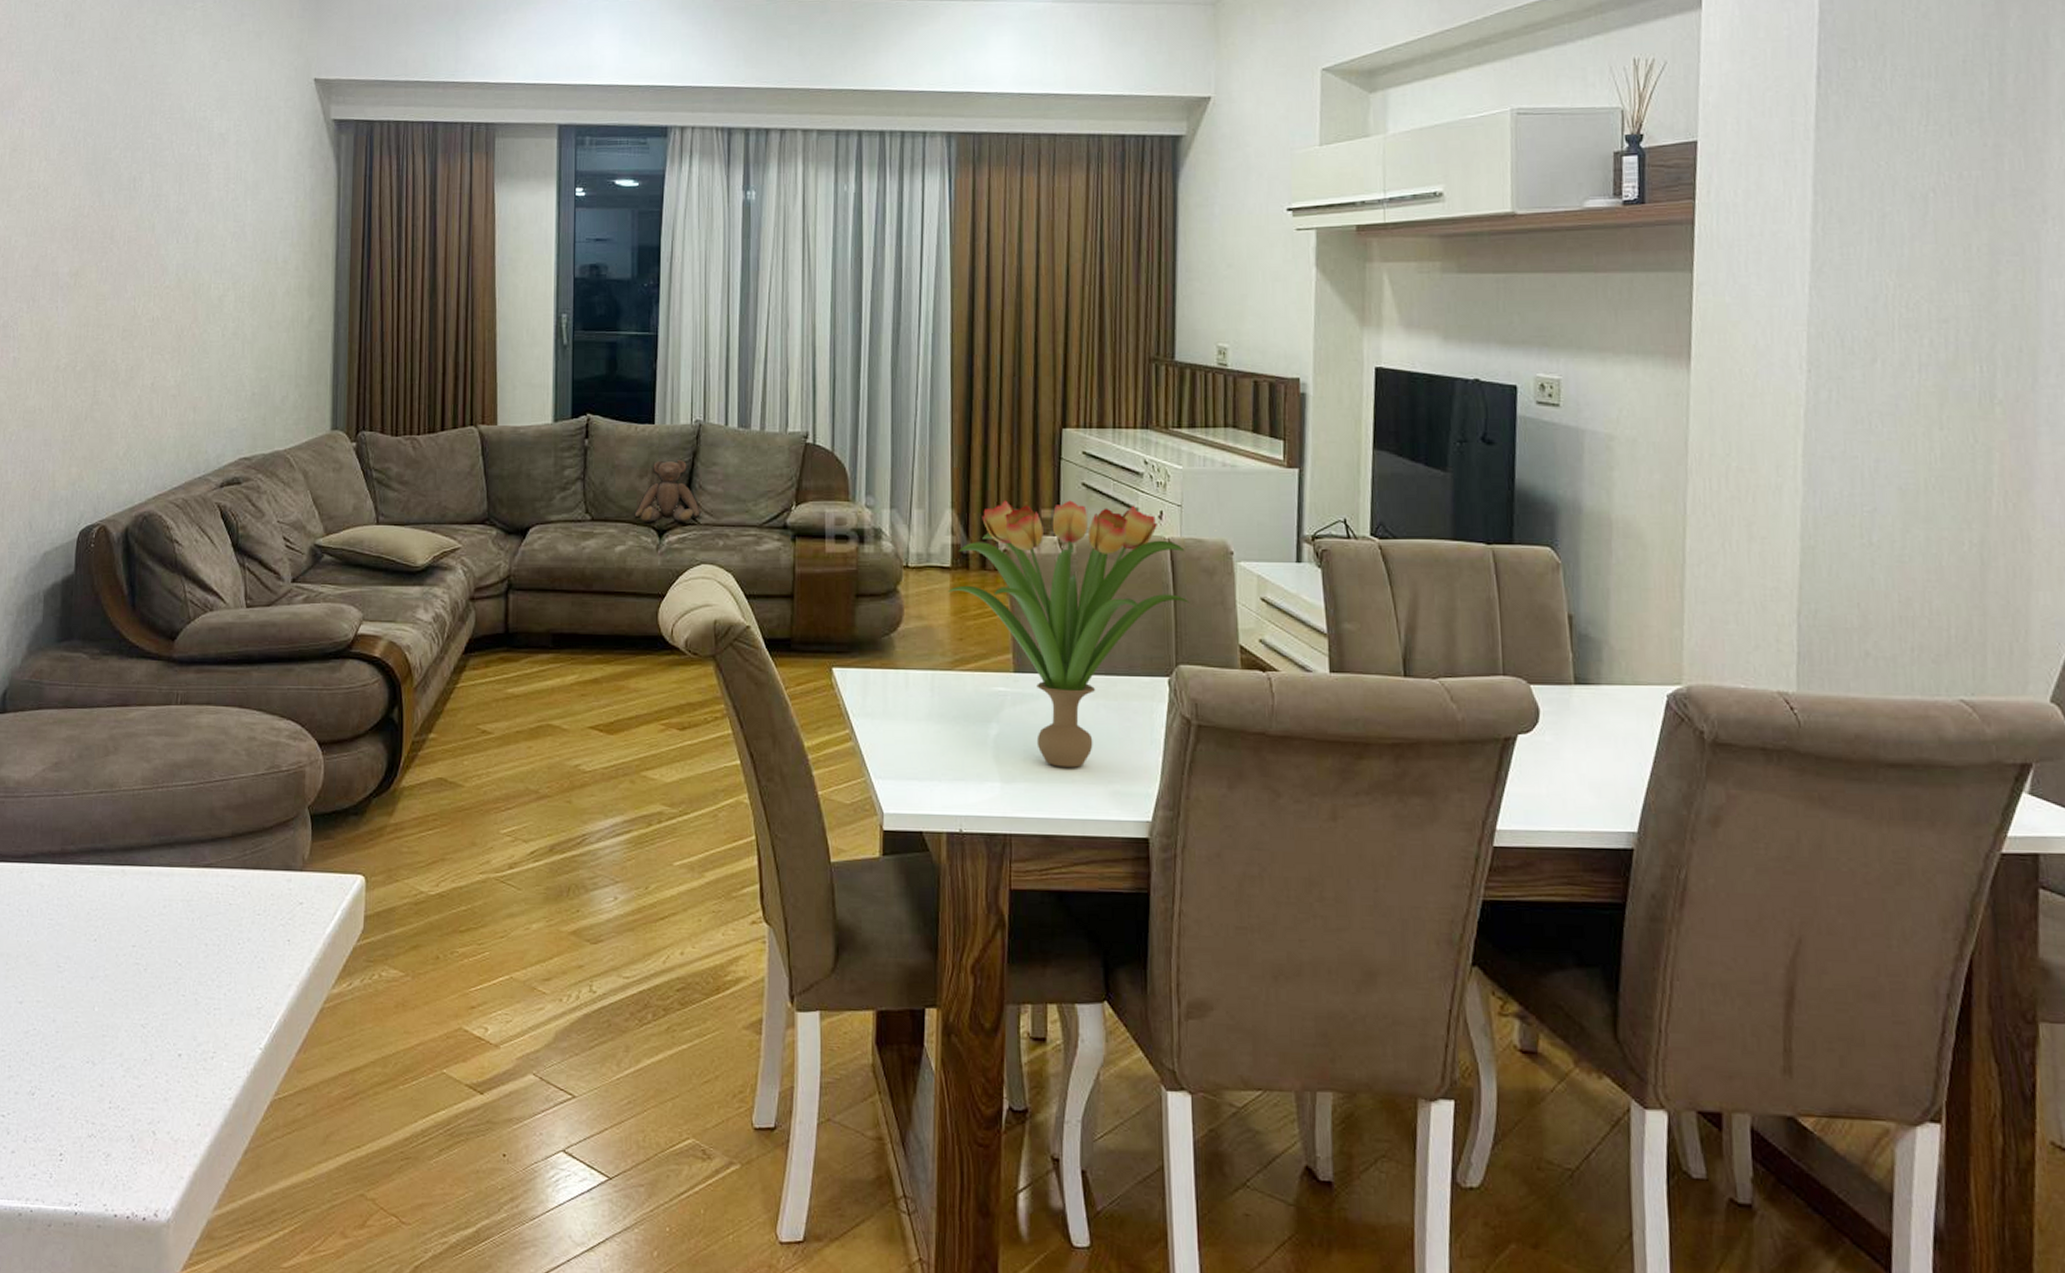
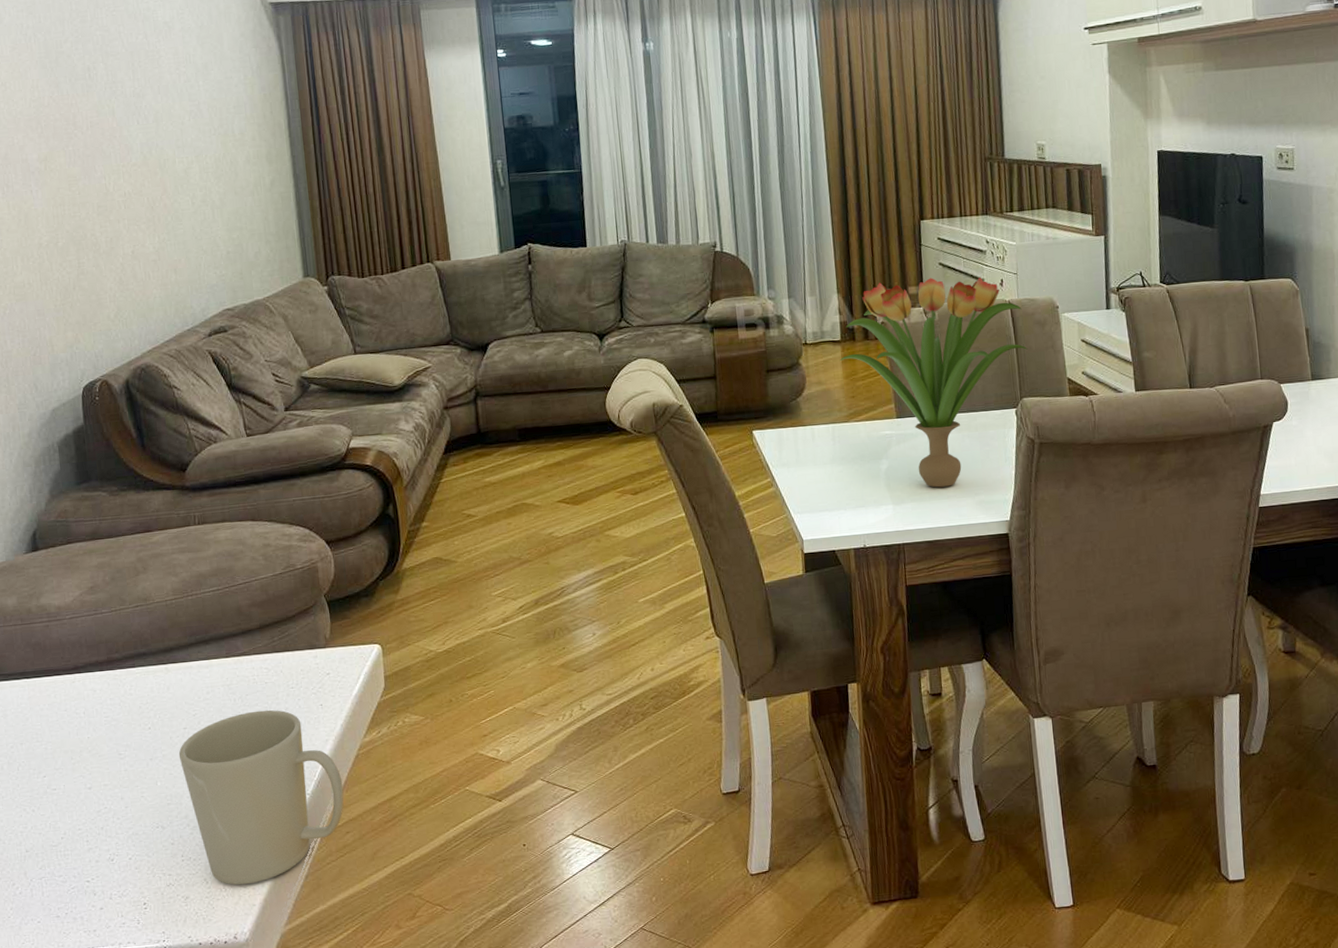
mug: none [122,936,301,1151] -> present [178,709,344,885]
teddy bear: present [635,460,700,522] -> none [578,275,633,329]

